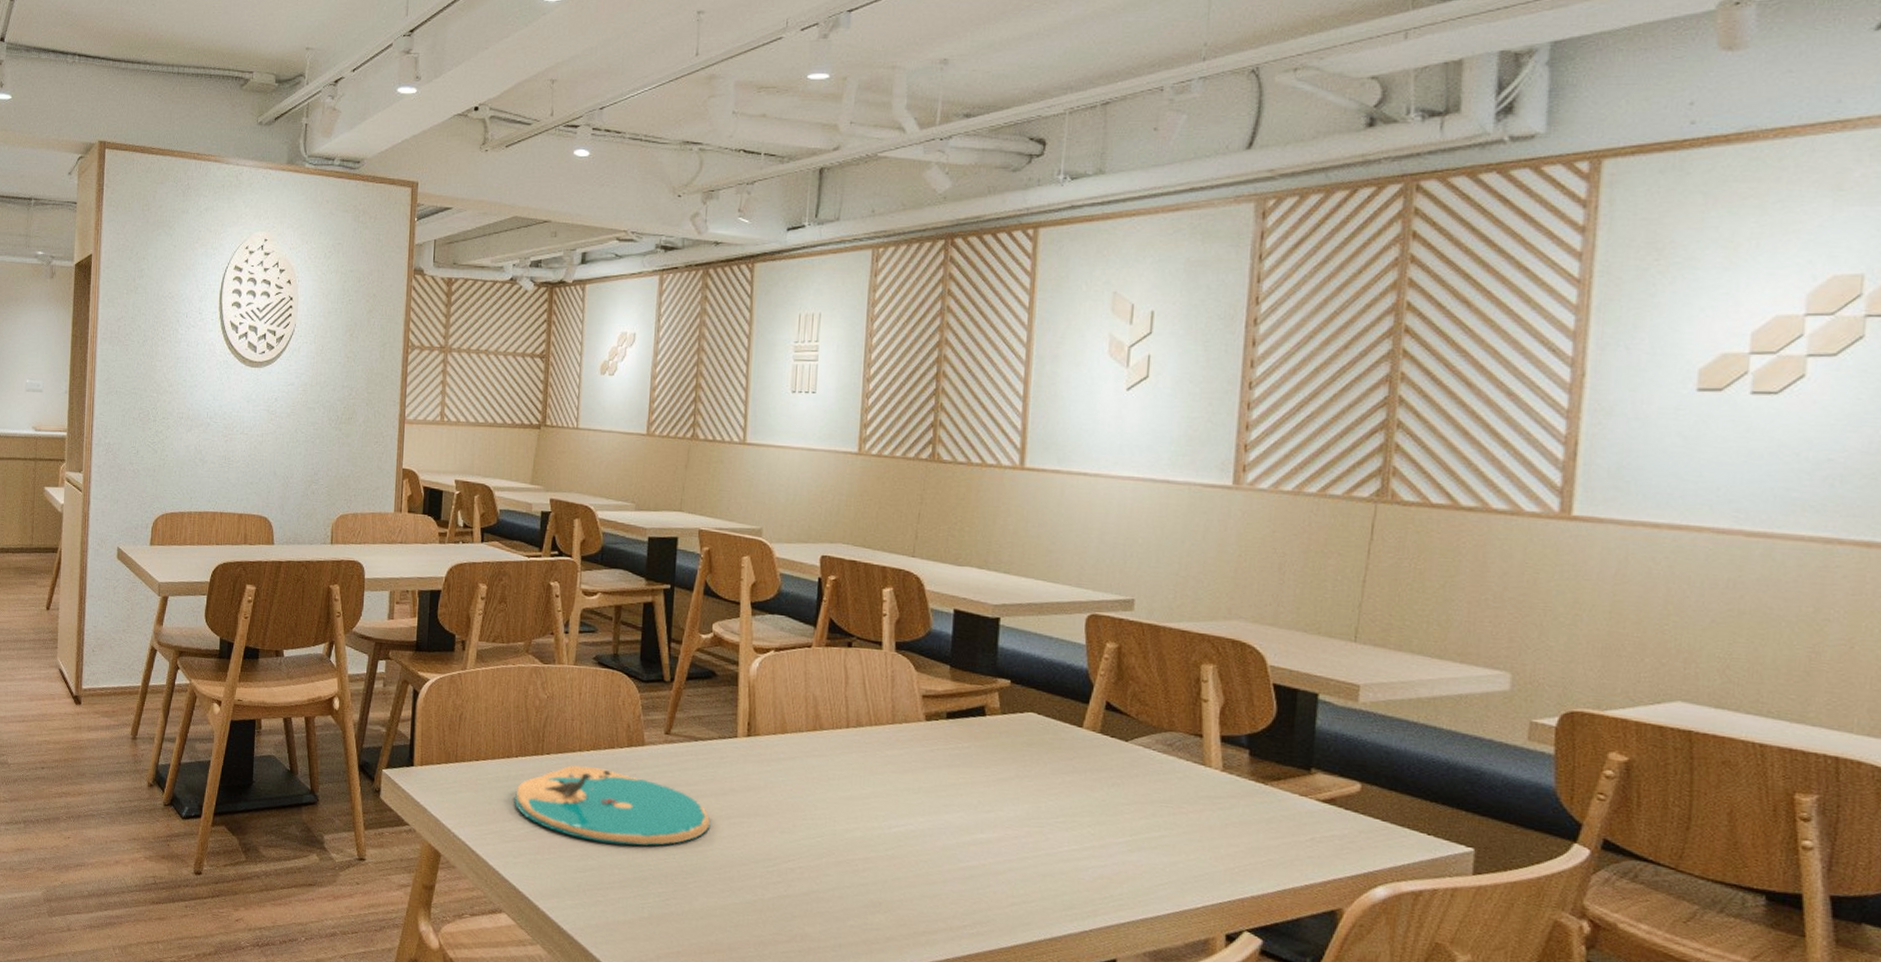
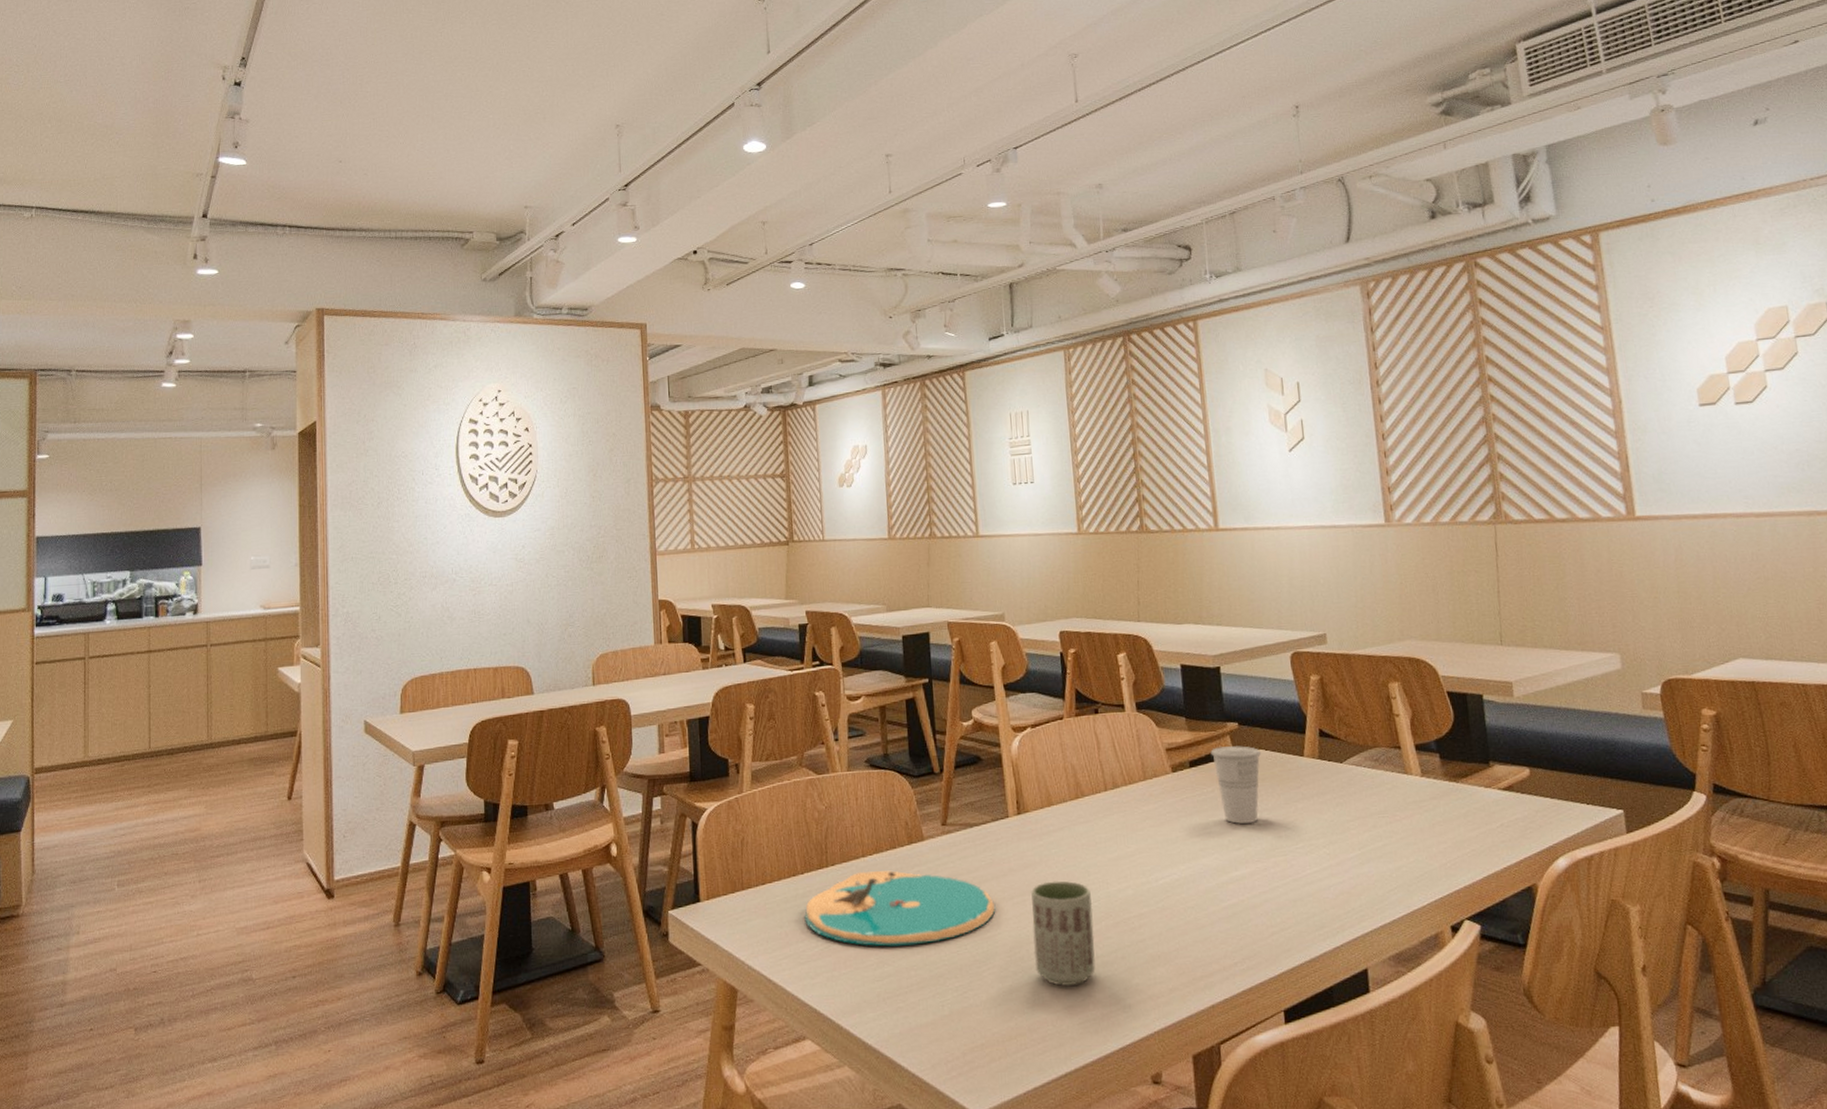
cup: none [744,807,816,915] -> present [1031,880,1096,986]
cup: none [973,701,1032,788] -> present [1210,746,1261,824]

